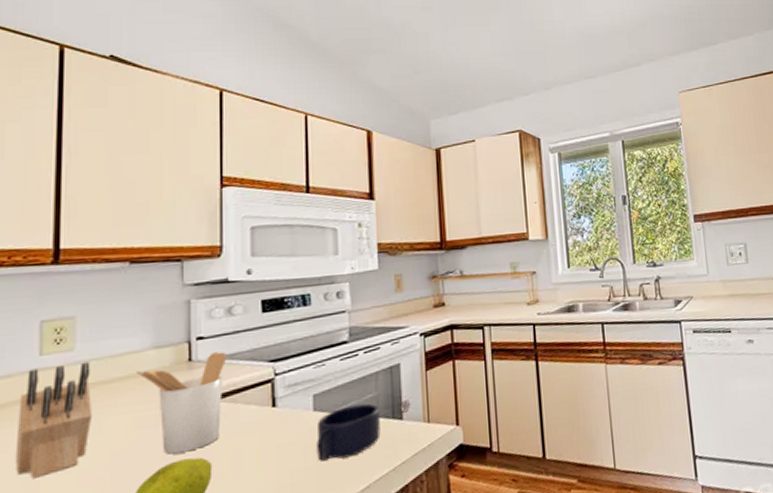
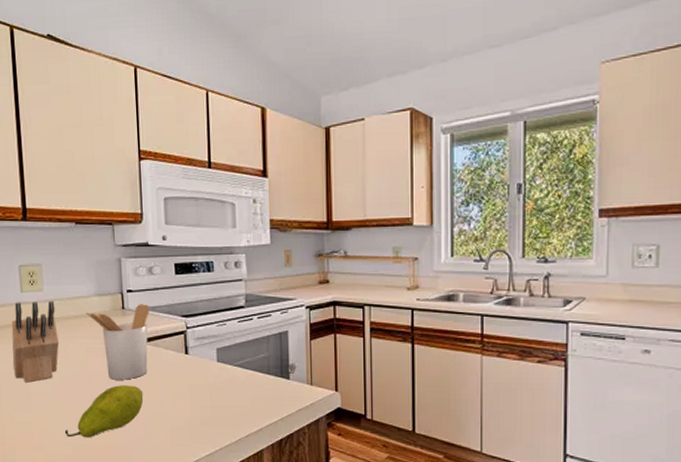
mug: present [316,403,381,462] -> none [220,361,271,404]

